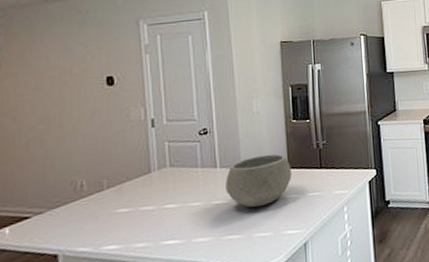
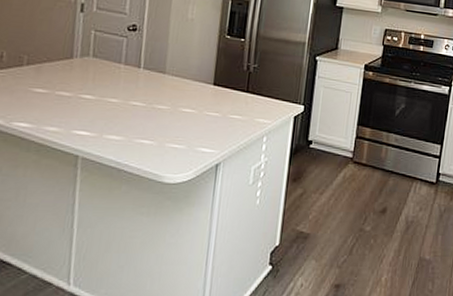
bowl: present [225,154,293,208] -> none [145,64,217,118]

